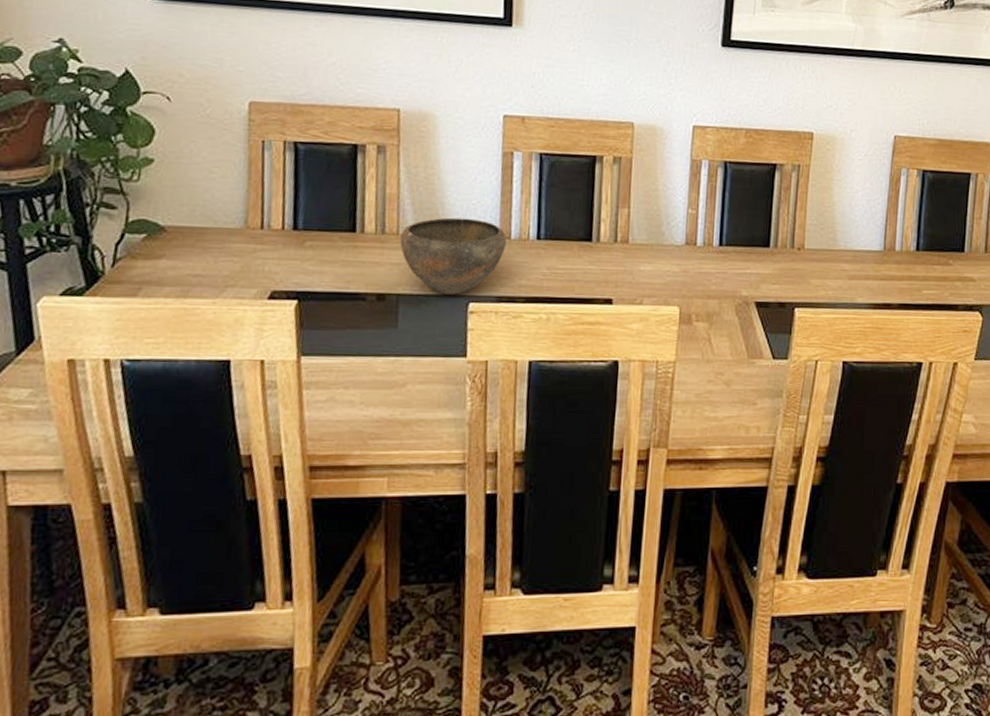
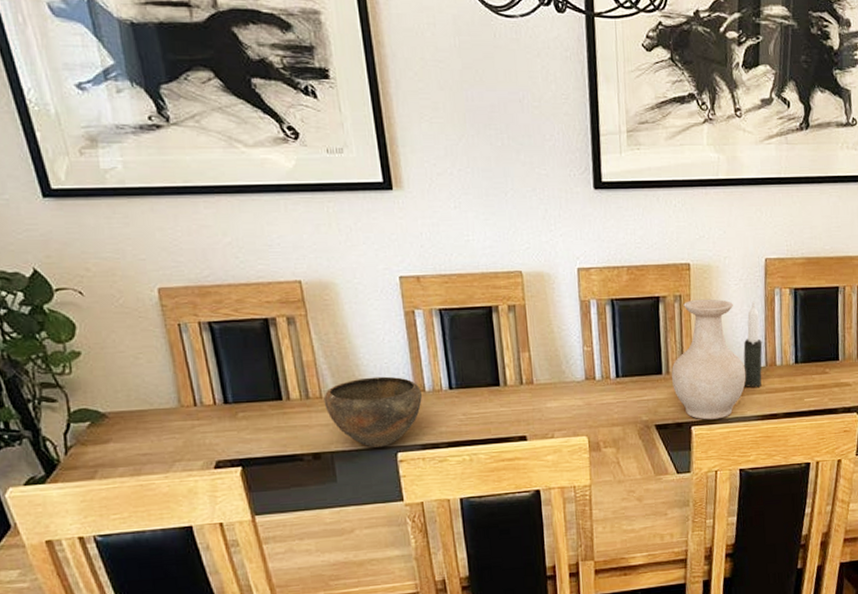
vase: none [779,171,862,303] -> present [671,299,746,420]
candle: none [857,179,882,272] -> present [743,301,763,388]

